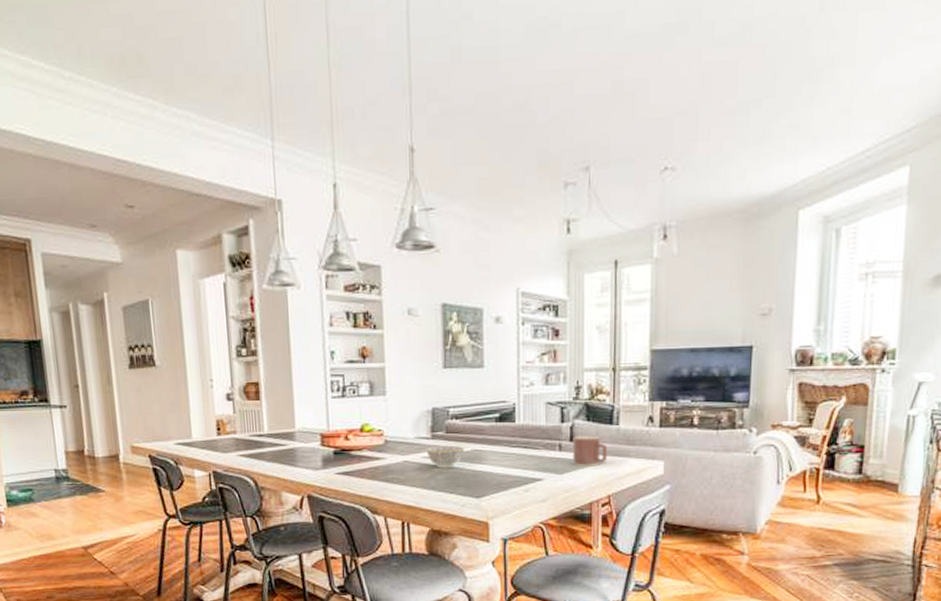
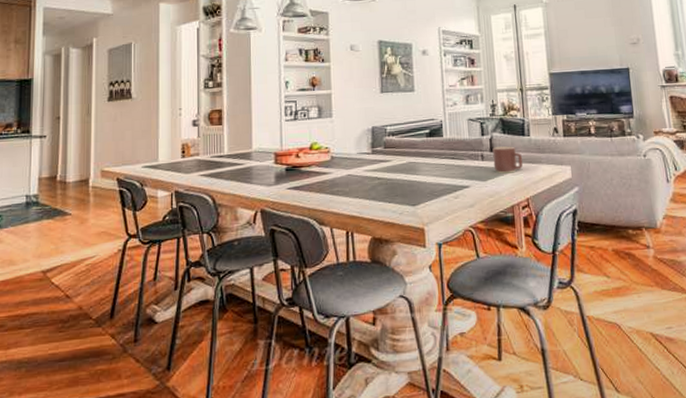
bowl: present [424,446,465,468] -> none [366,159,401,180]

